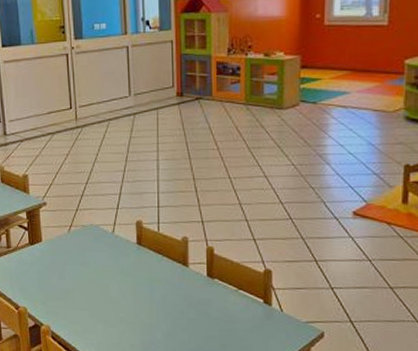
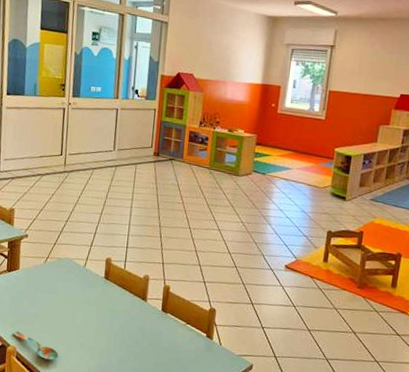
spoon: none [44,308,97,338] -> present [12,331,59,360]

